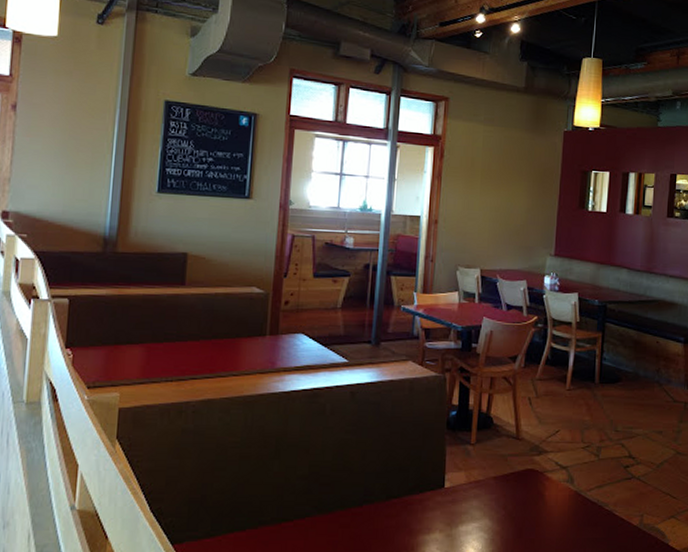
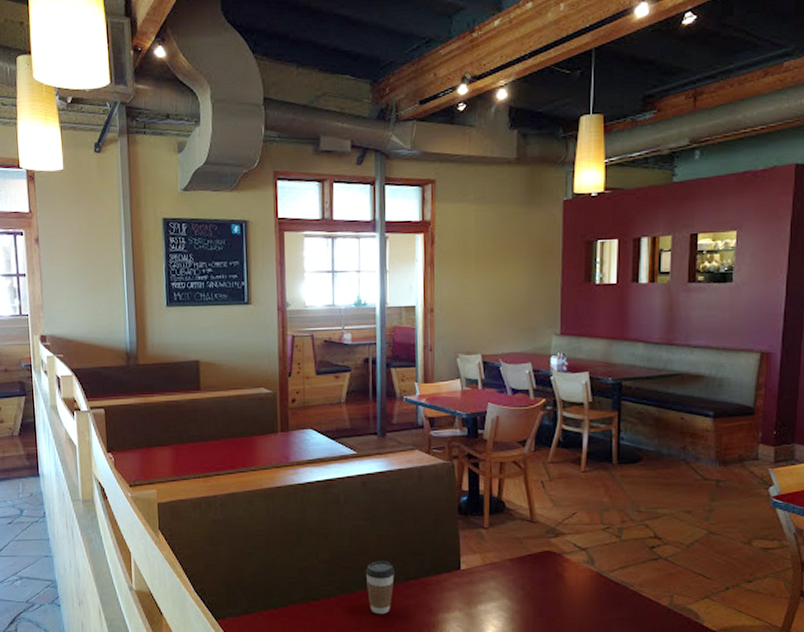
coffee cup: none [345,478,377,537] -> present [365,561,395,615]

